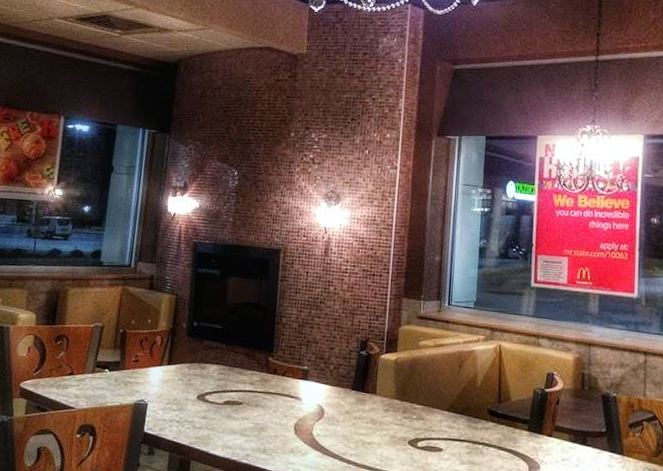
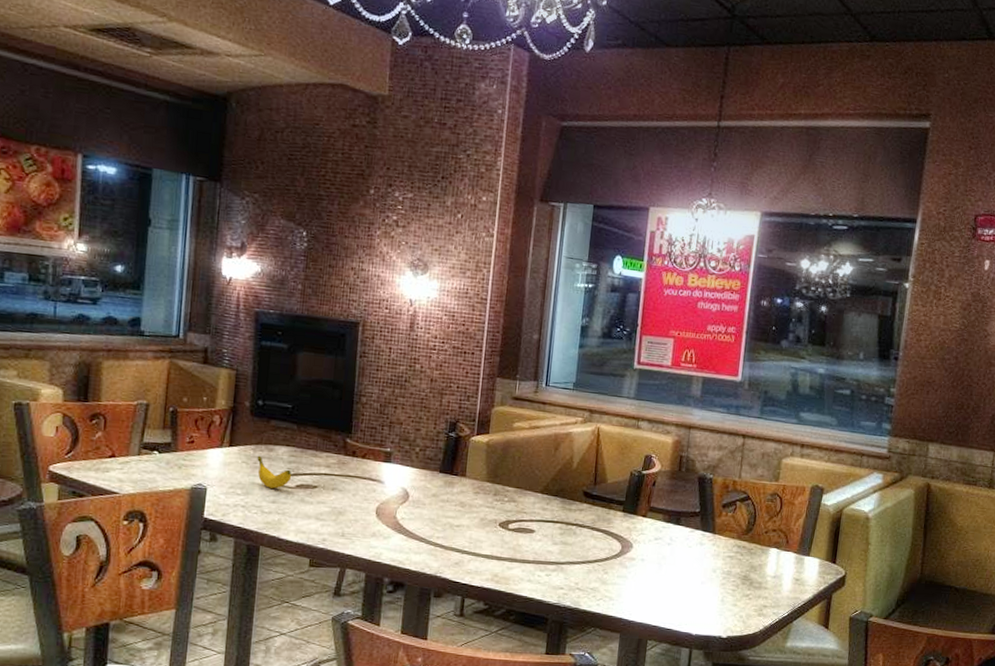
banana: none [191,373,221,405] -> present [257,455,292,489]

